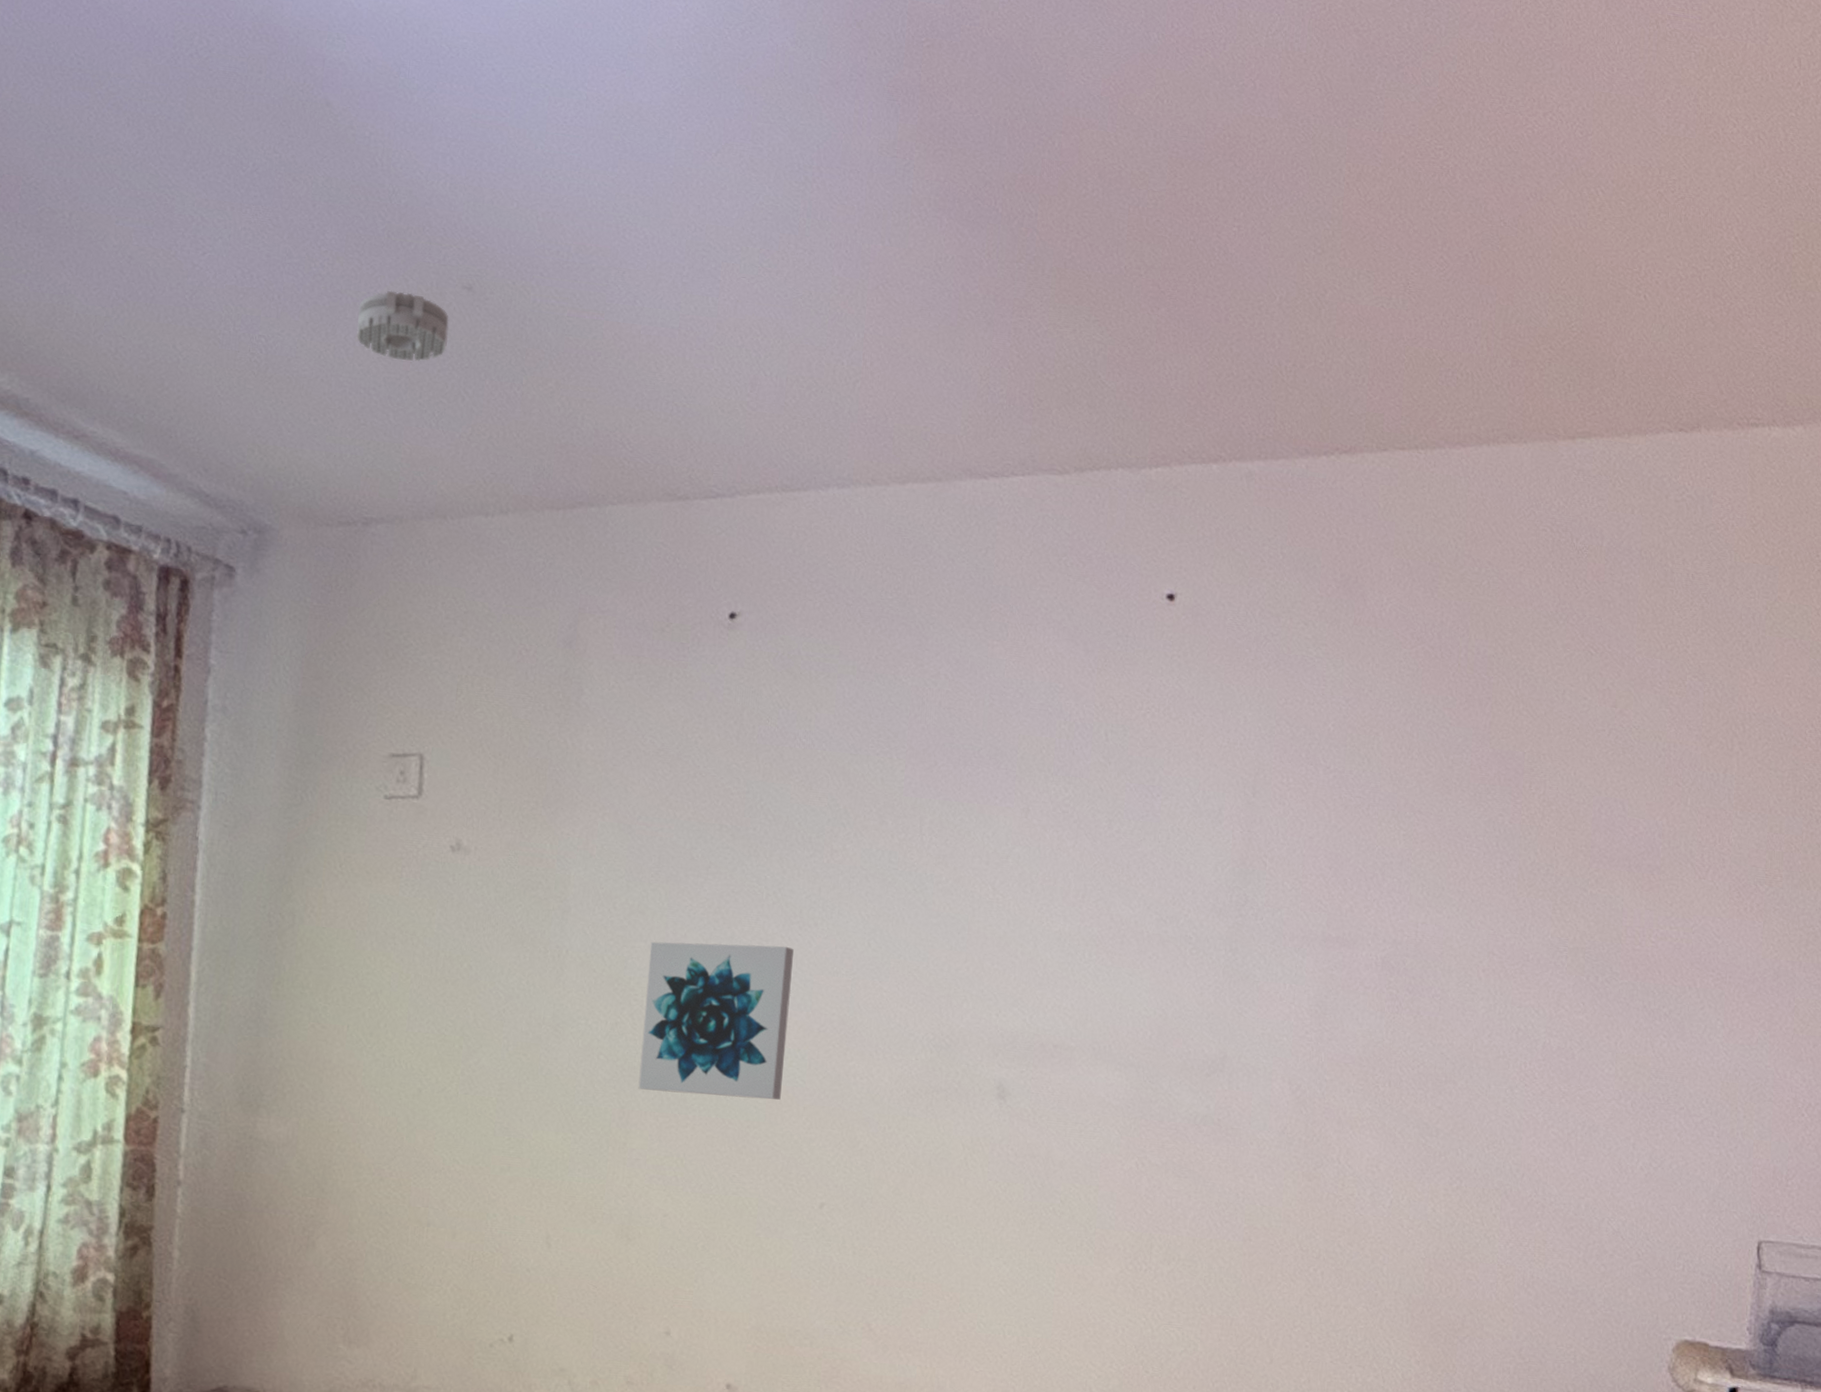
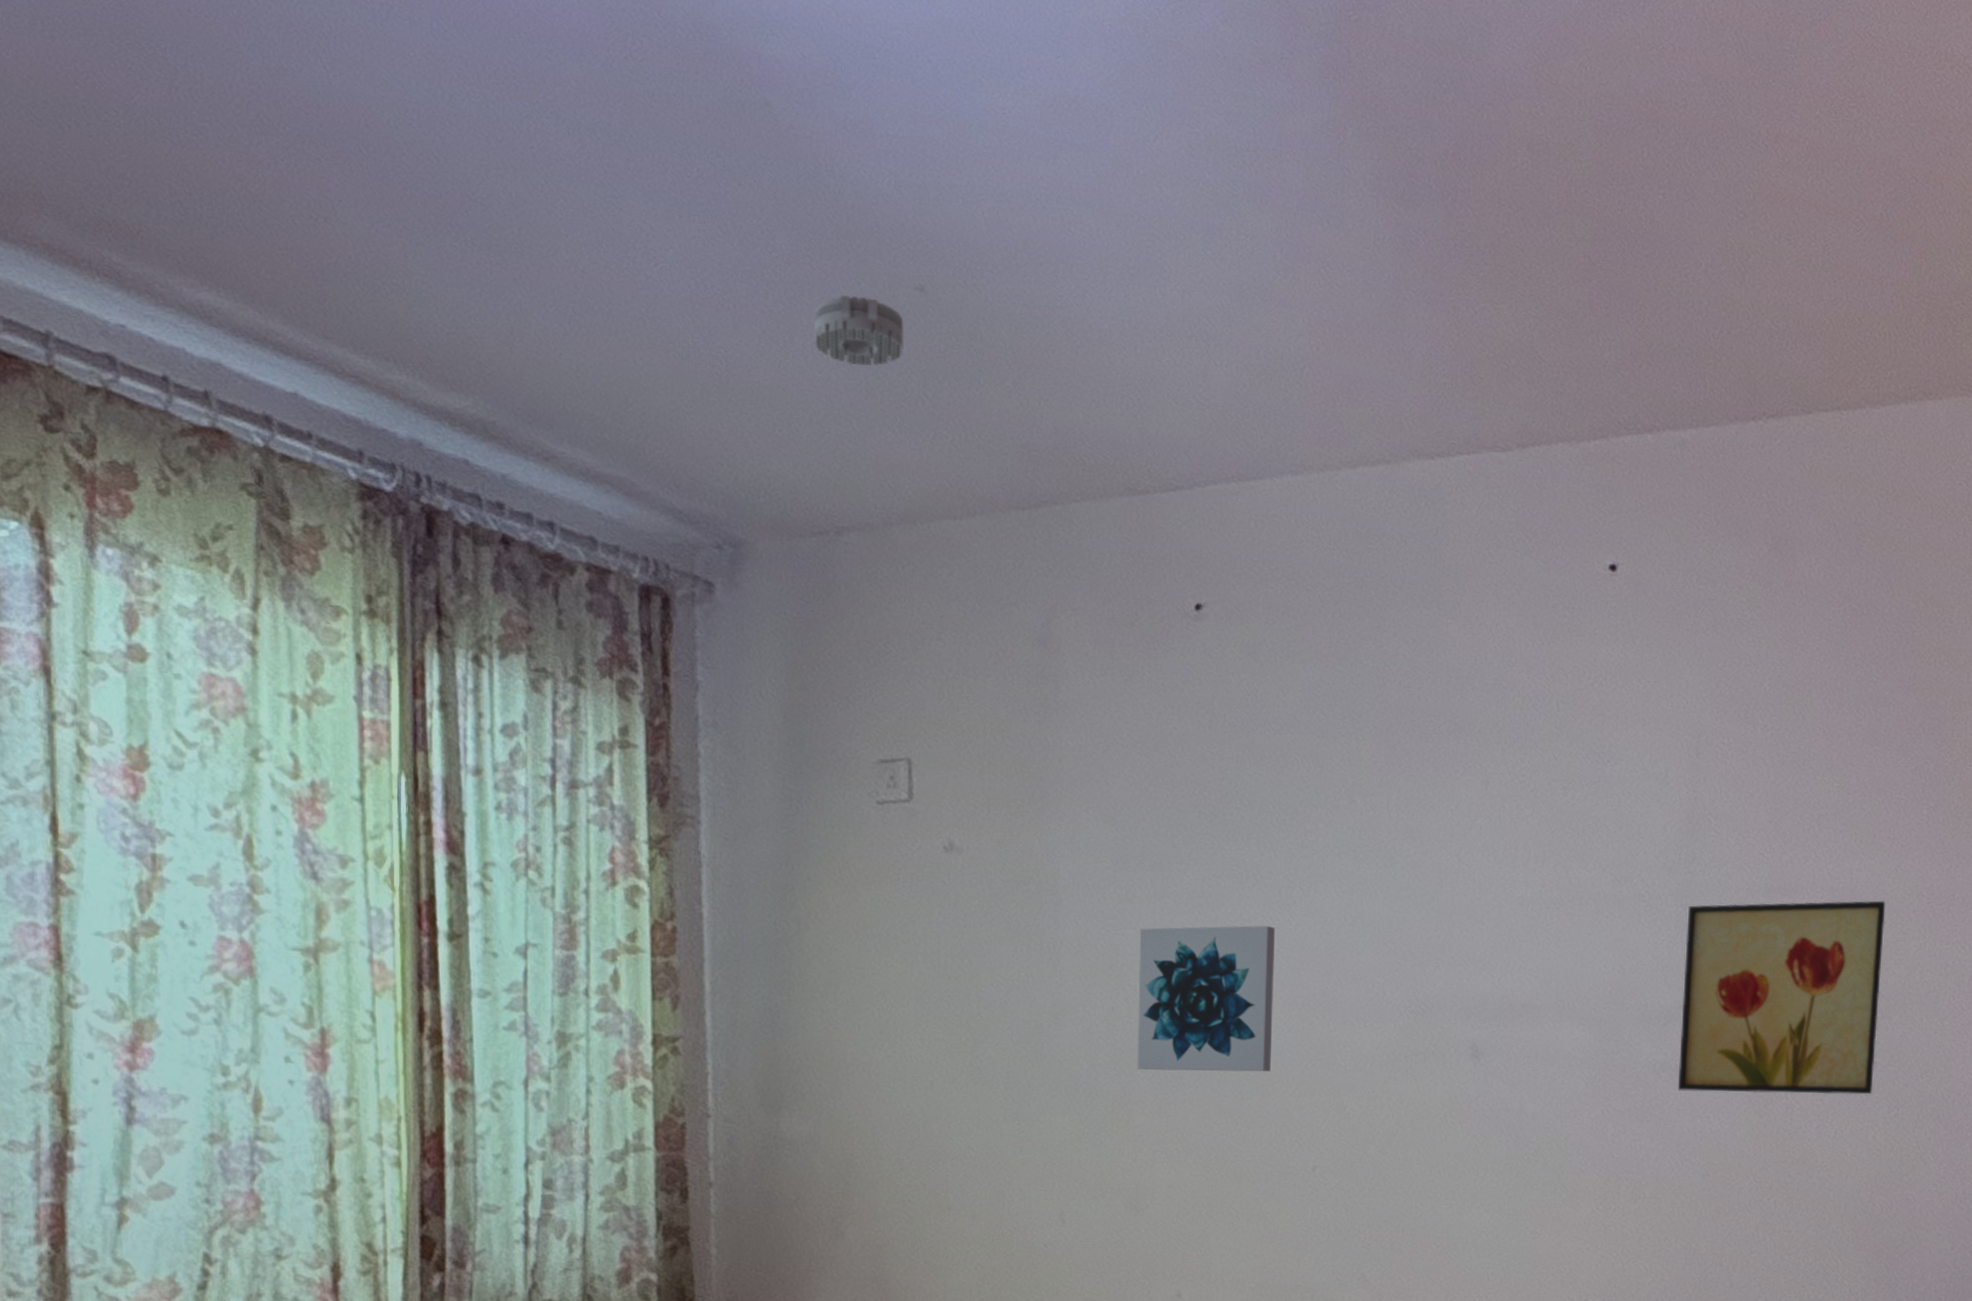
wall art: none [1219,950,1453,1163] -> present [1677,900,1886,1095]

